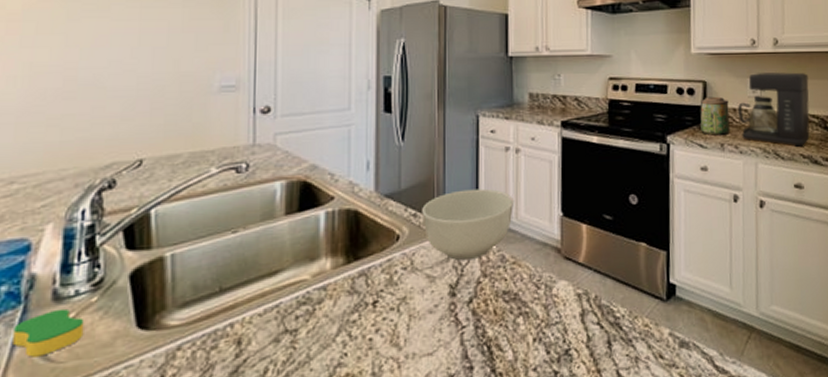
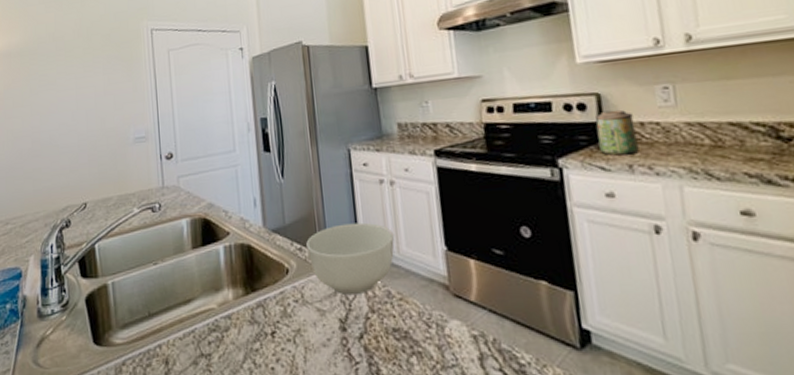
sponge: present [13,308,85,358] -> none [16,324,59,362]
coffee maker: present [738,72,810,147] -> none [646,71,756,164]

